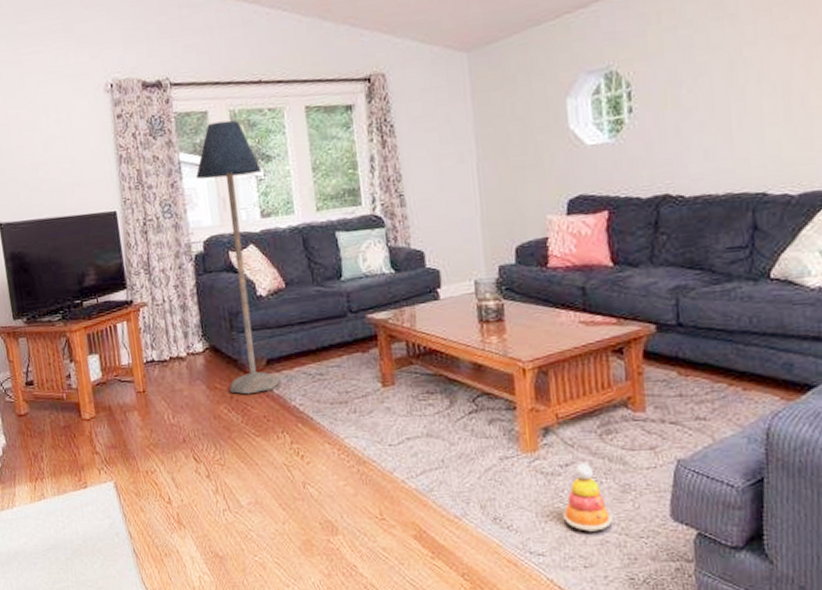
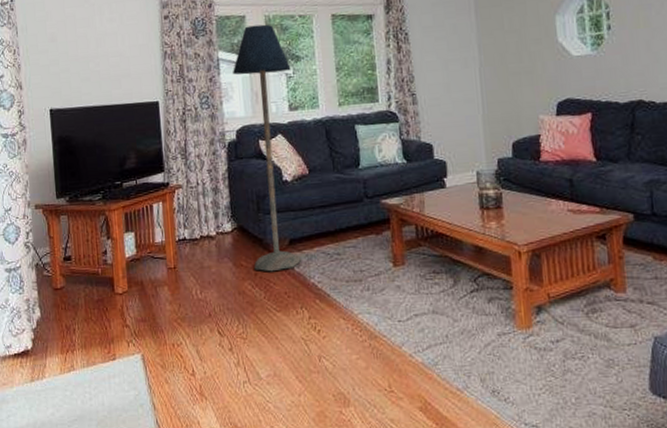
stacking toy: present [563,463,613,532] -> none [555,339,599,404]

